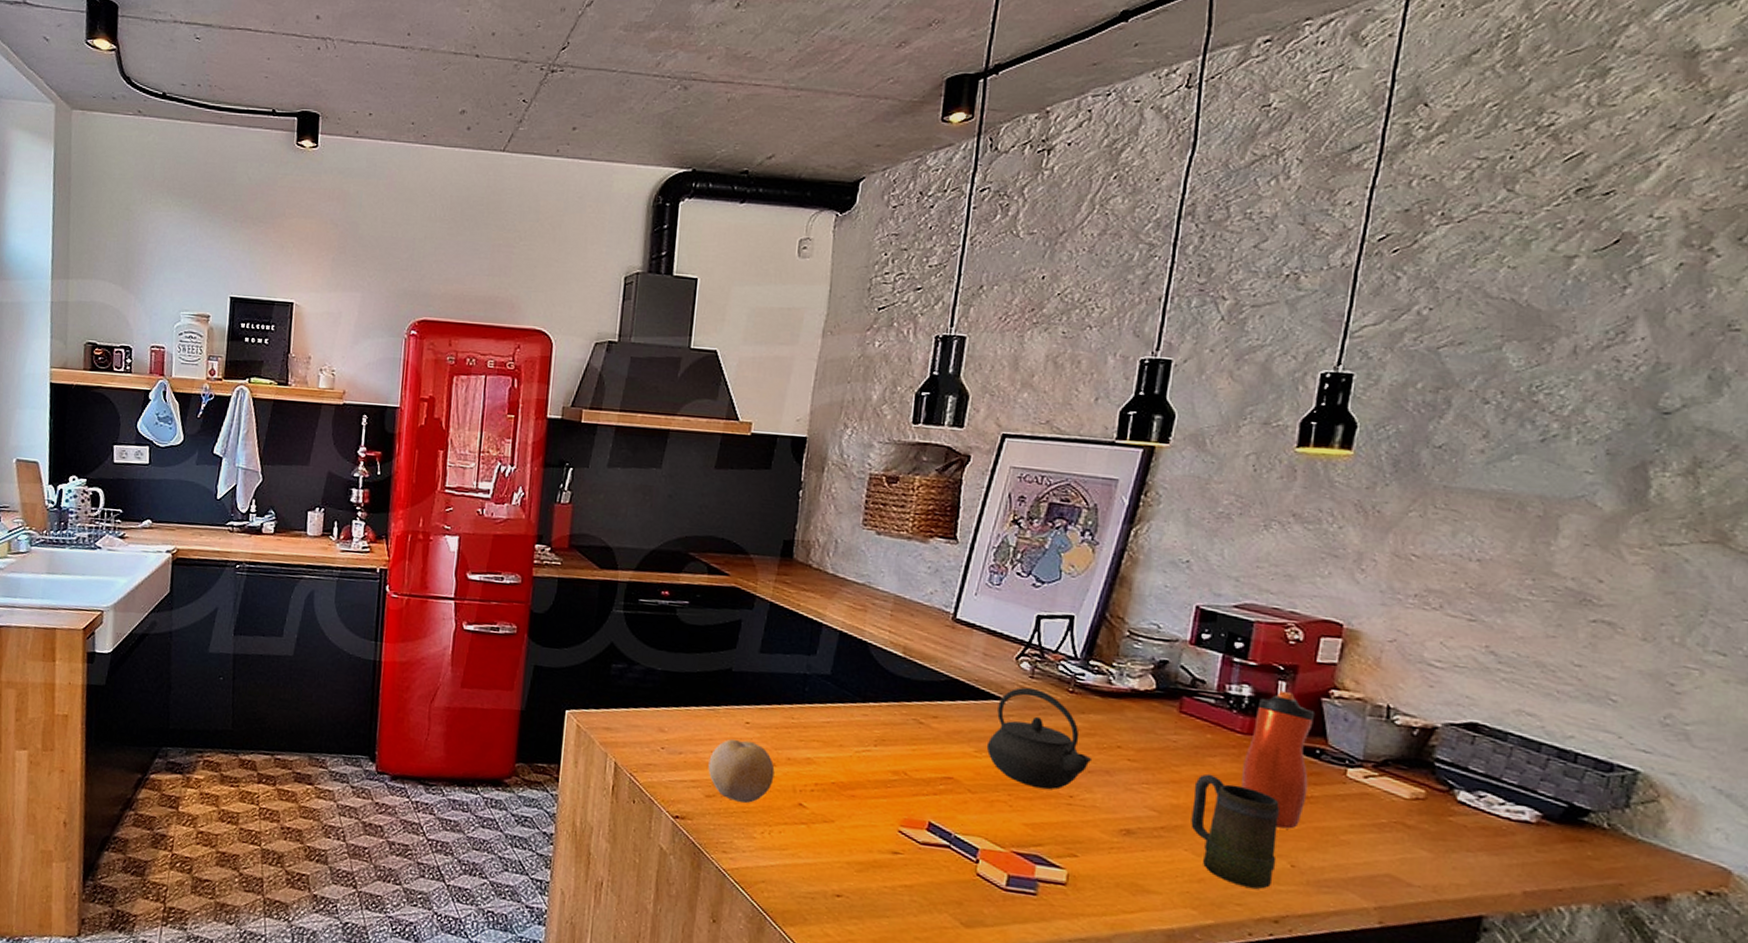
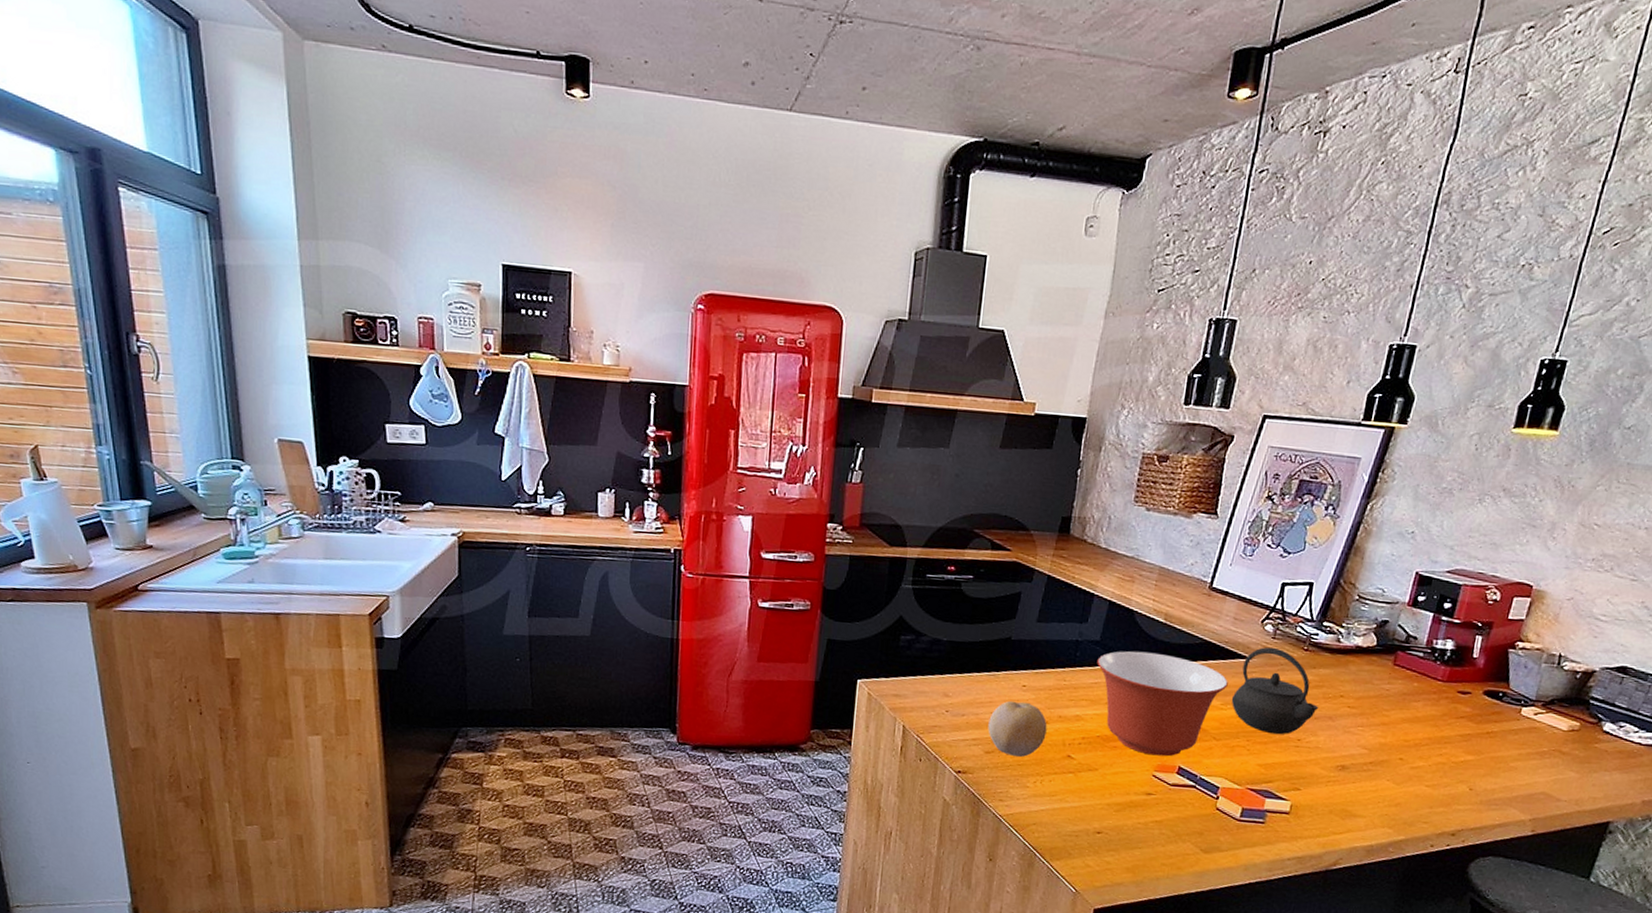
mixing bowl: none [828,687,981,810] -> present [1097,651,1228,757]
mug: present [1191,773,1281,889] -> none [1394,716,1466,809]
water bottle: present [1242,690,1316,829] -> none [1437,644,1503,759]

